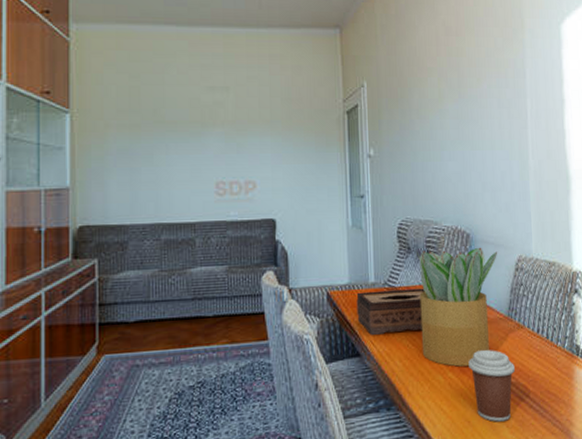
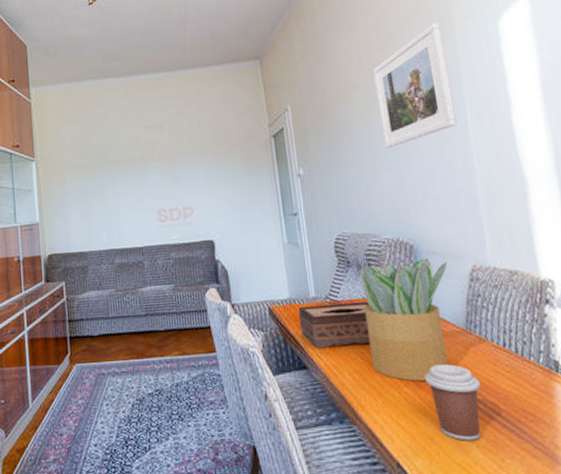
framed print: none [449,17,518,136] -> present [373,22,457,149]

